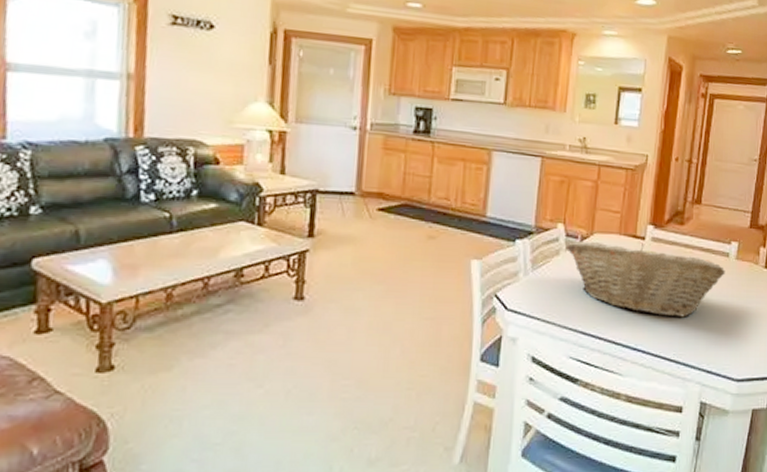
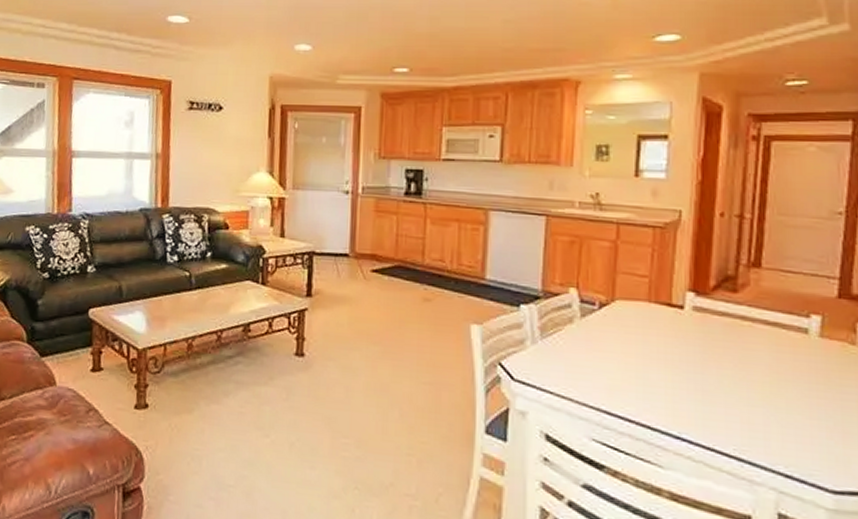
fruit basket: present [567,240,726,318] -> none [582,307,805,405]

